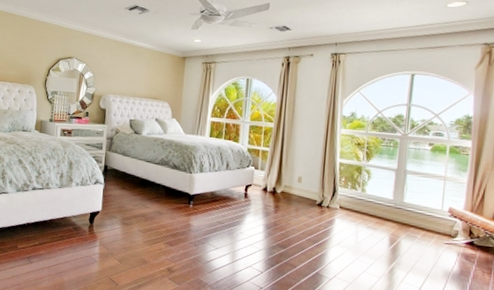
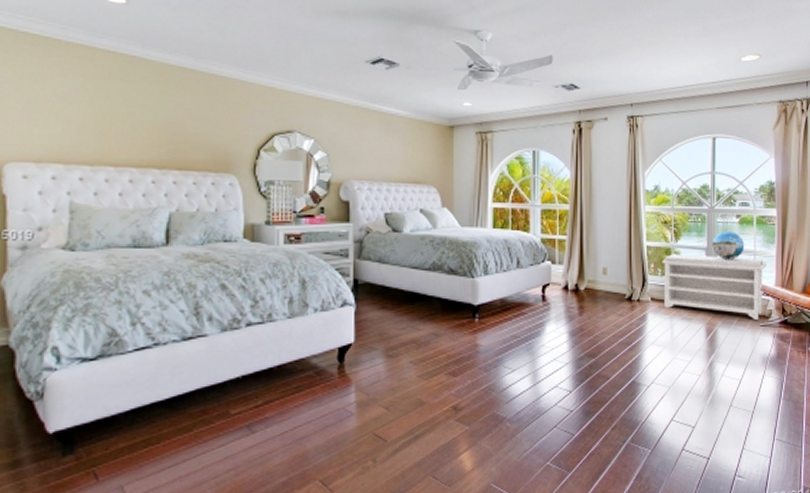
bench: none [351,171,457,238] -> present [662,254,767,320]
decorative globe: none [402,156,436,182] -> present [712,231,745,260]

